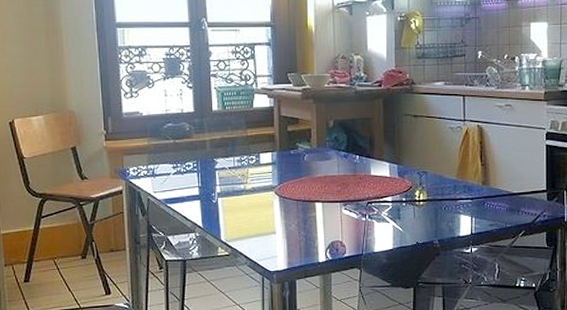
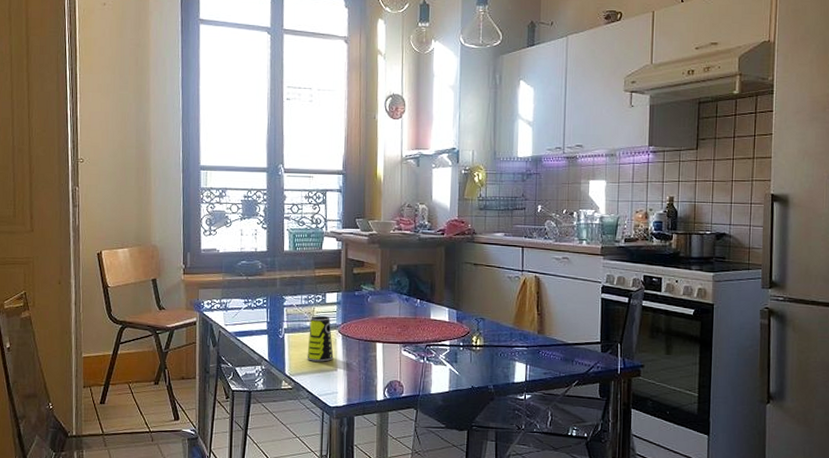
cup: none [243,177,271,226] -> present [307,315,334,362]

